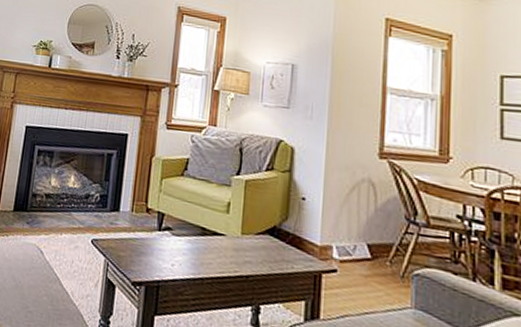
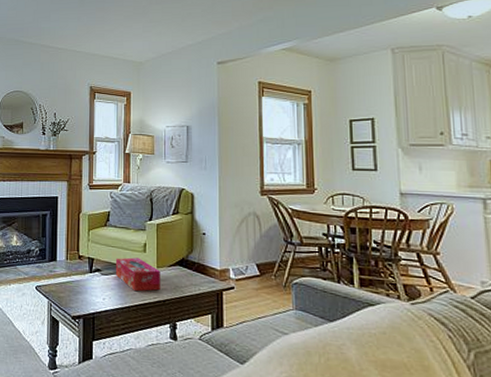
tissue box: none [189,216,245,263] -> present [115,257,160,292]

